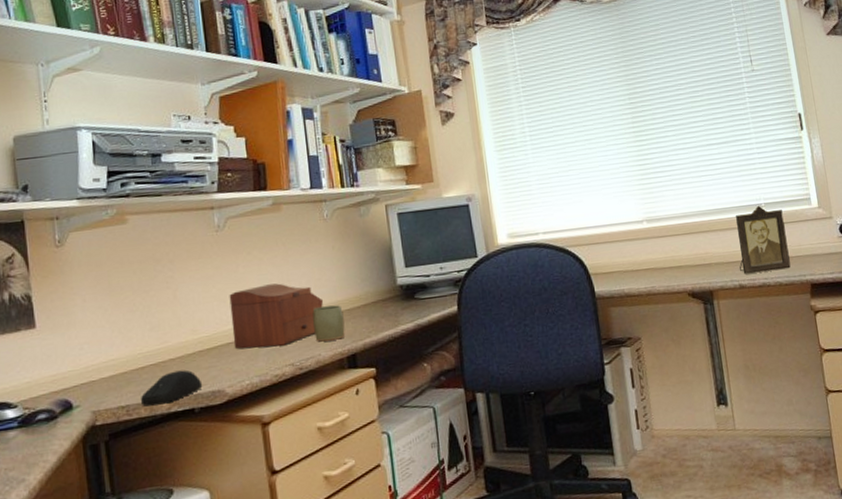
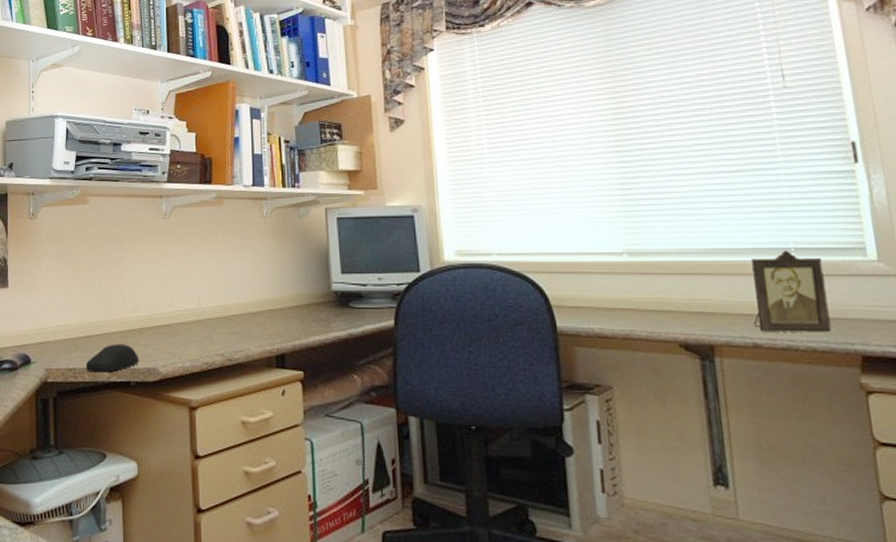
sewing box: present [229,283,324,349] -> none [169,274,257,335]
mug: present [312,305,345,342] -> none [244,302,276,337]

